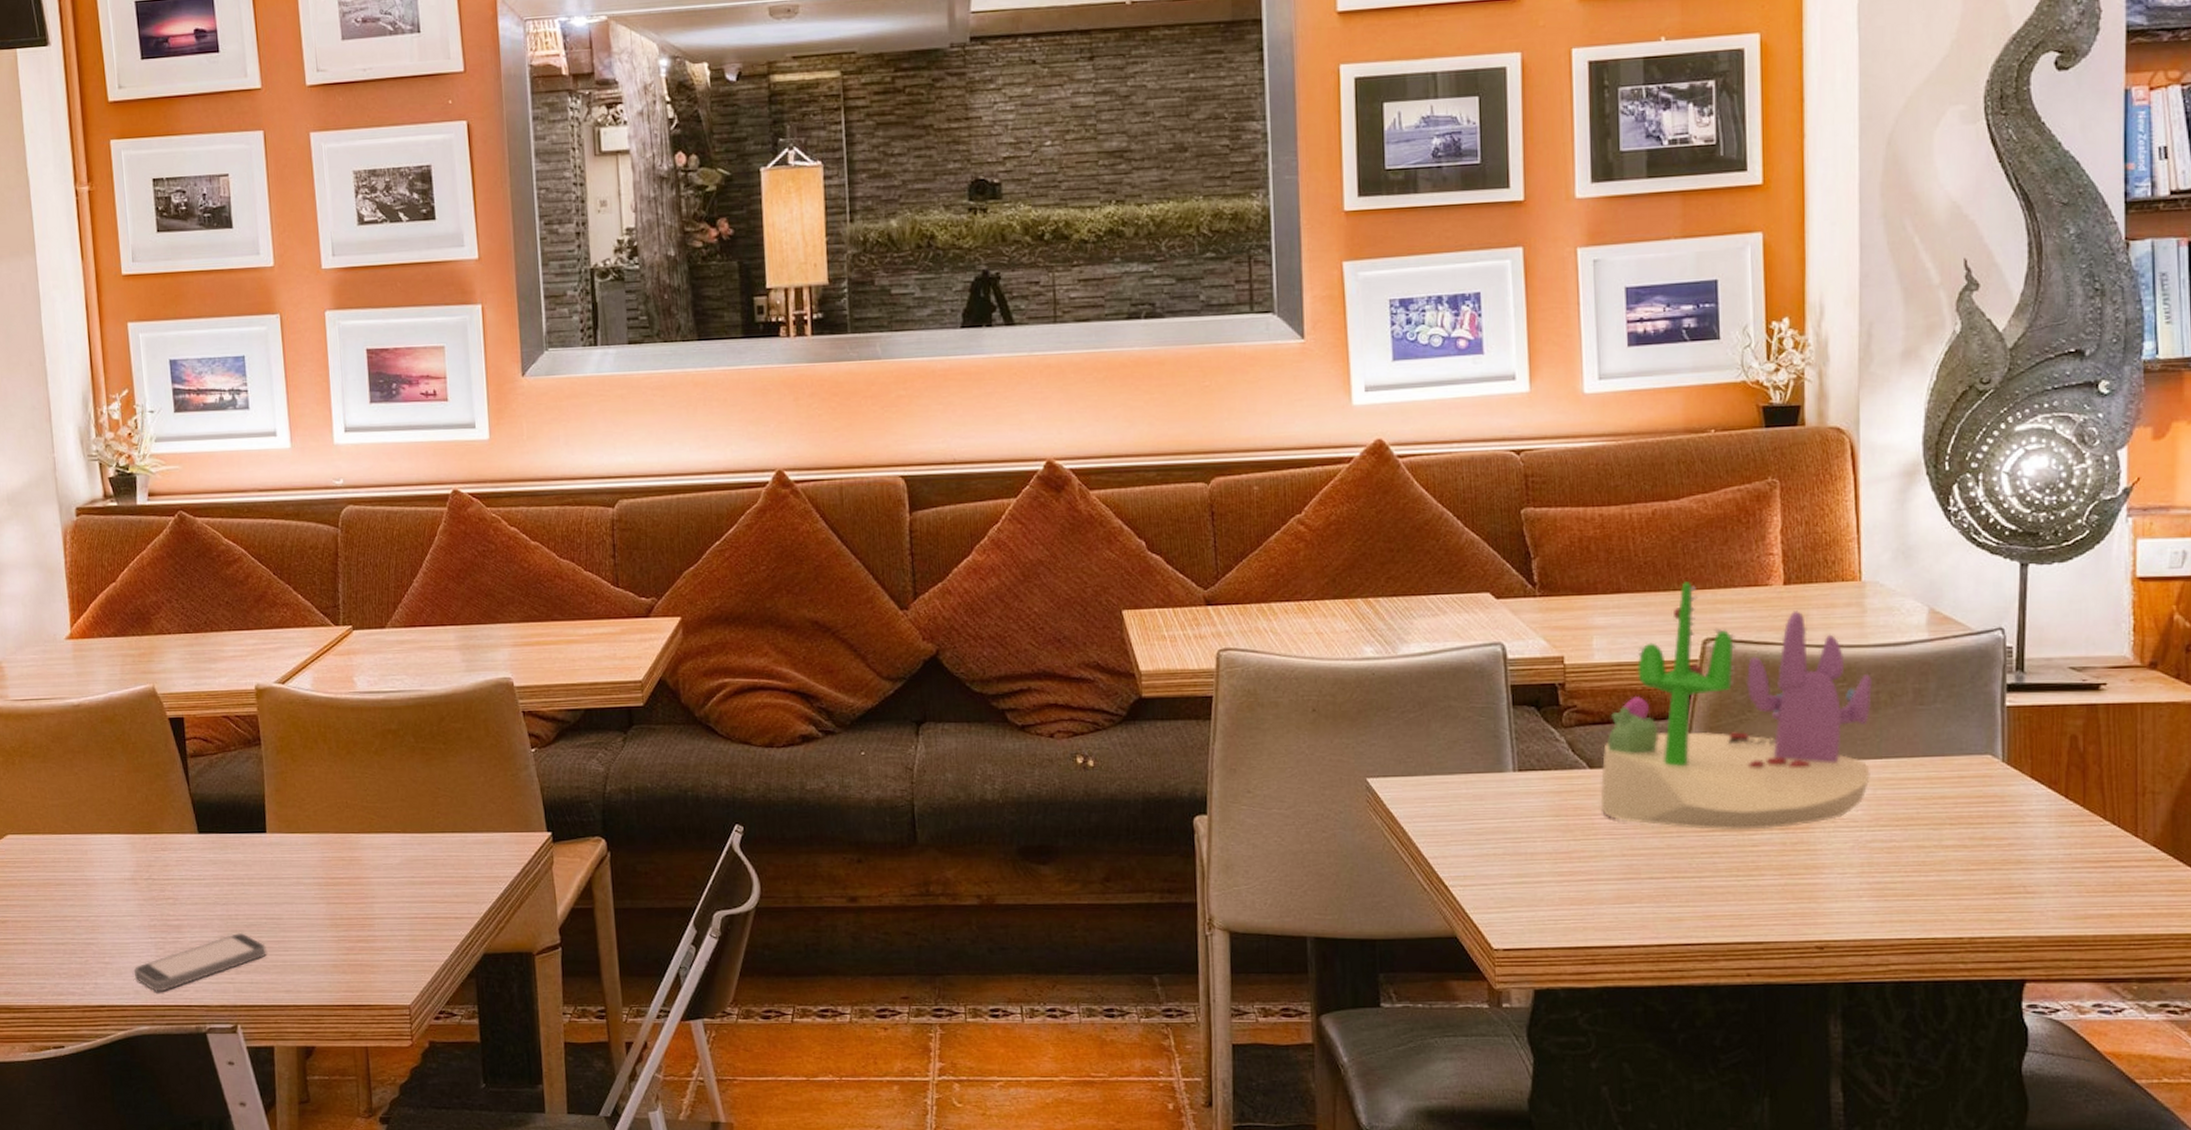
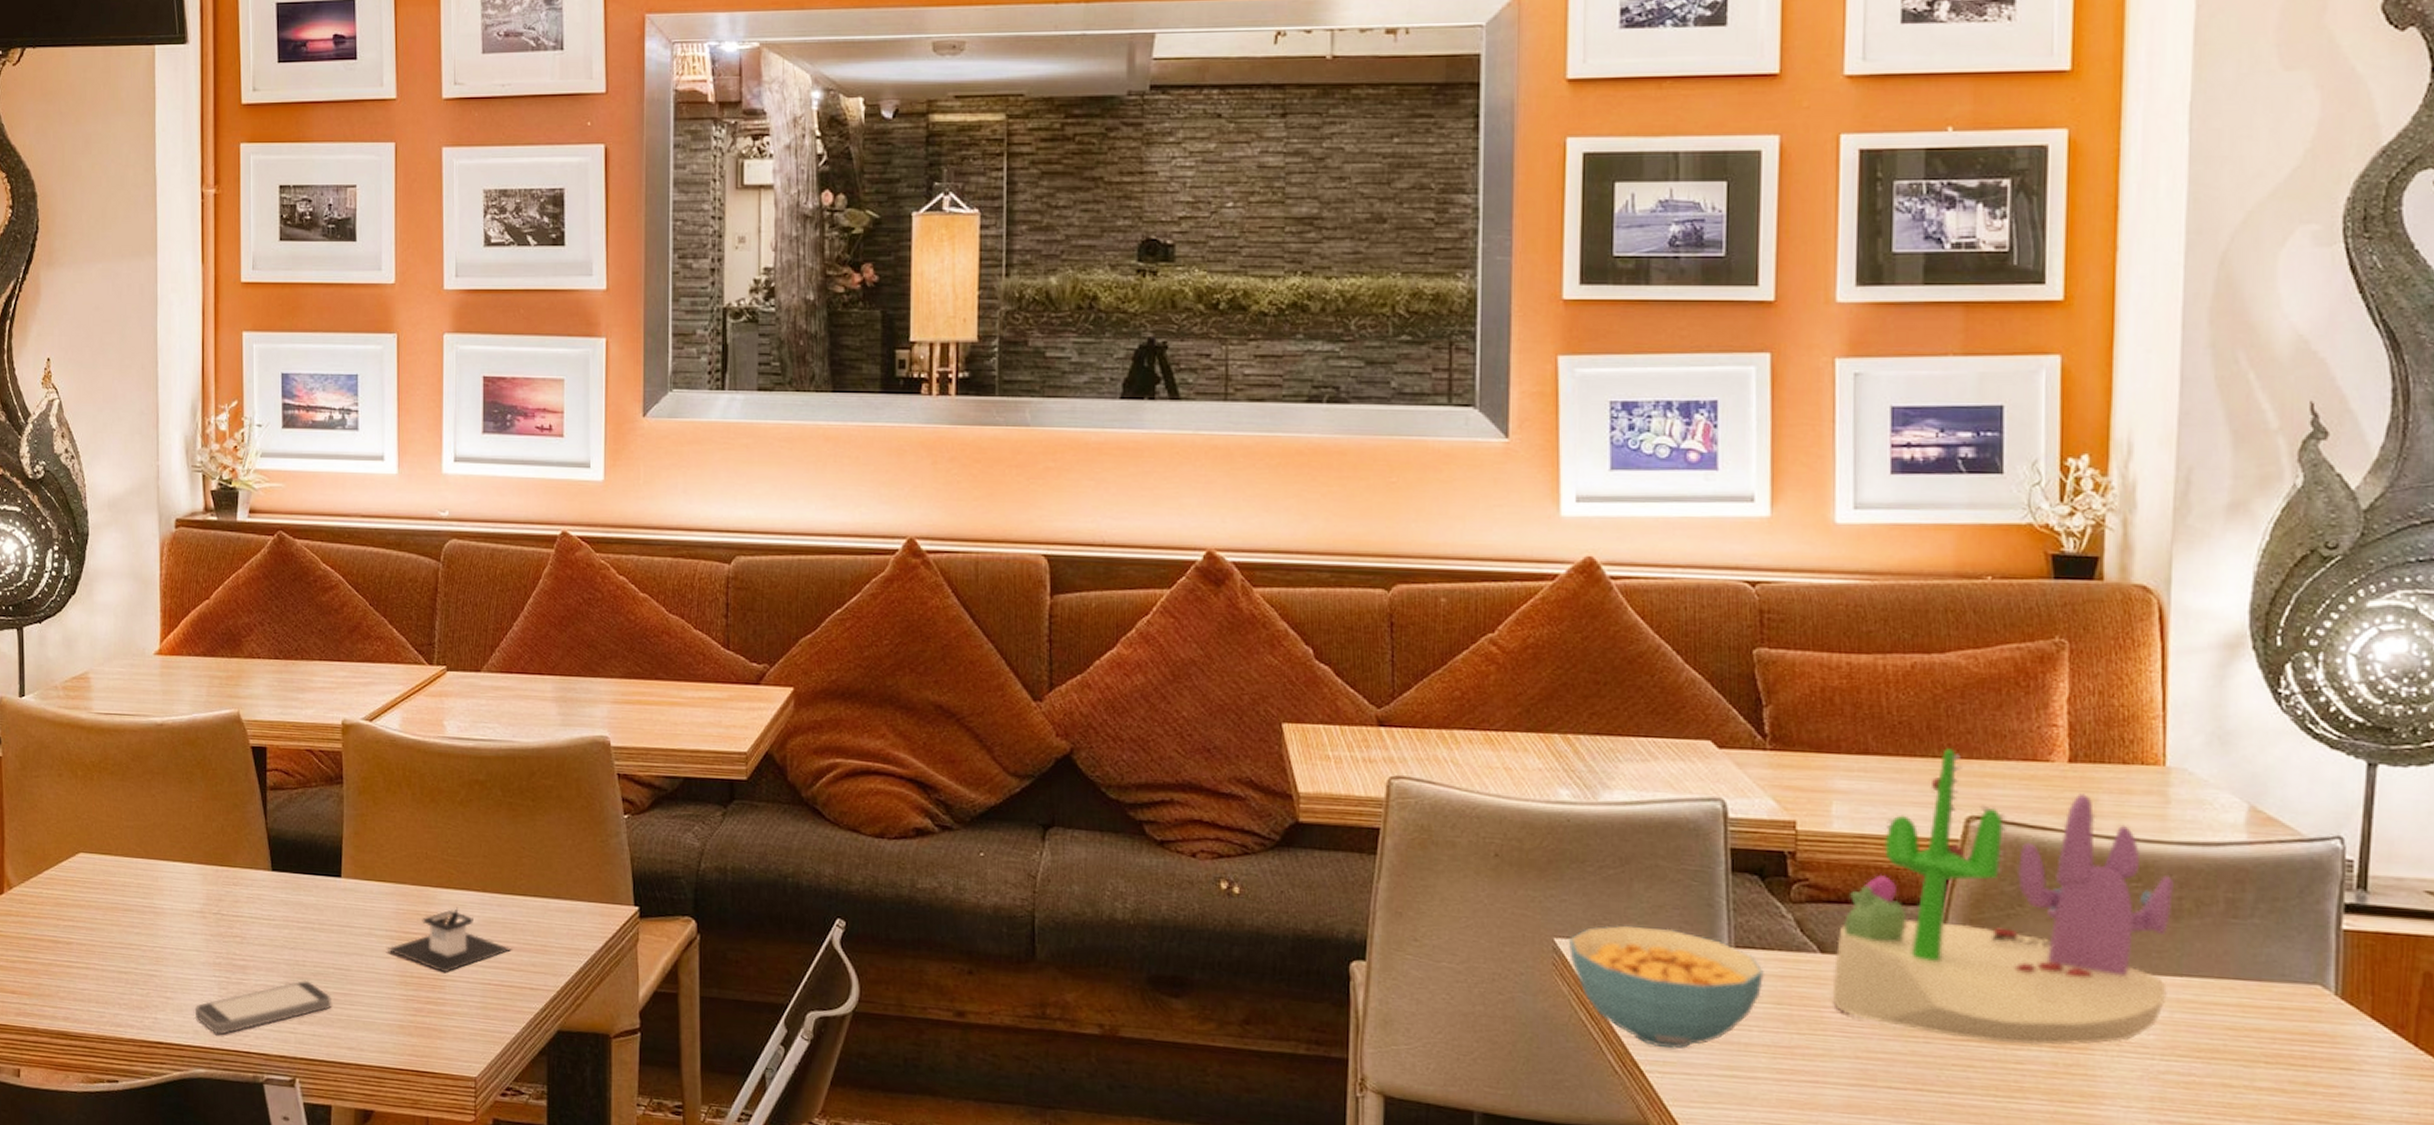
architectural model: none [314,849,435,912] -> present [385,907,512,973]
cereal bowl: none [1378,760,1545,865] -> present [1568,925,1765,1049]

